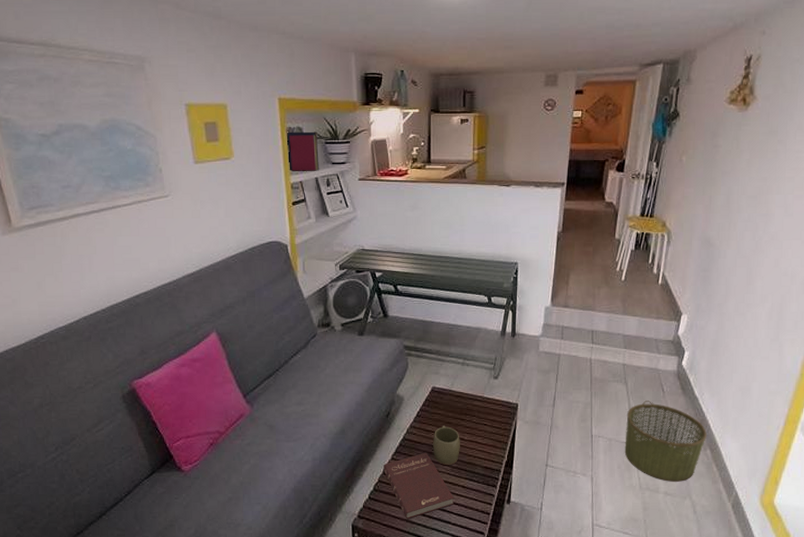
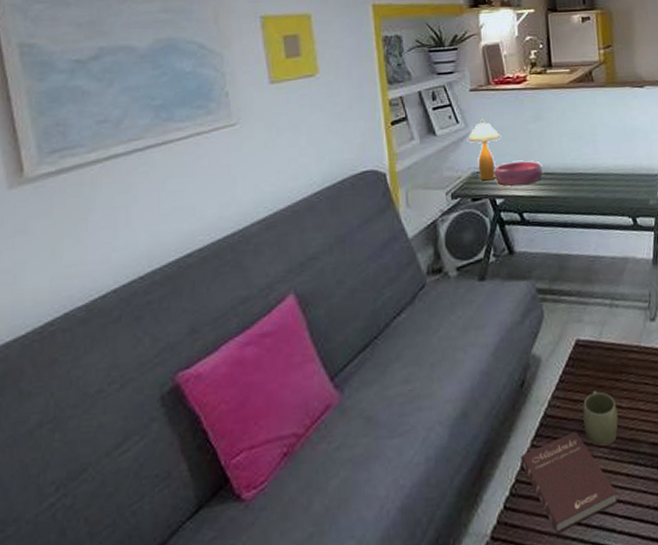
books: present [287,131,319,171] -> none [383,39,422,86]
table lamp: none [354,205,383,257] -> present [467,120,502,181]
bowl: none [376,243,416,262] -> present [494,161,543,186]

